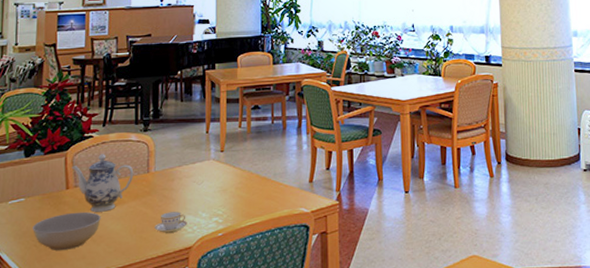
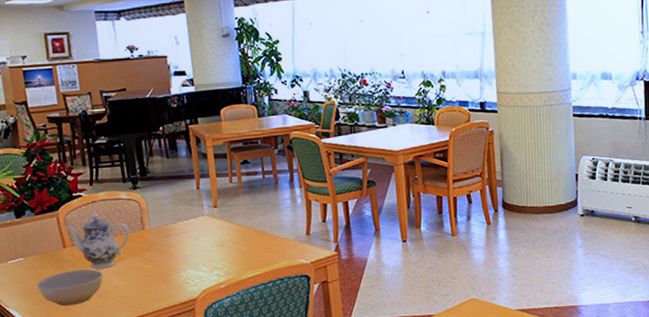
teacup: present [155,211,187,233] -> none [157,266,189,287]

